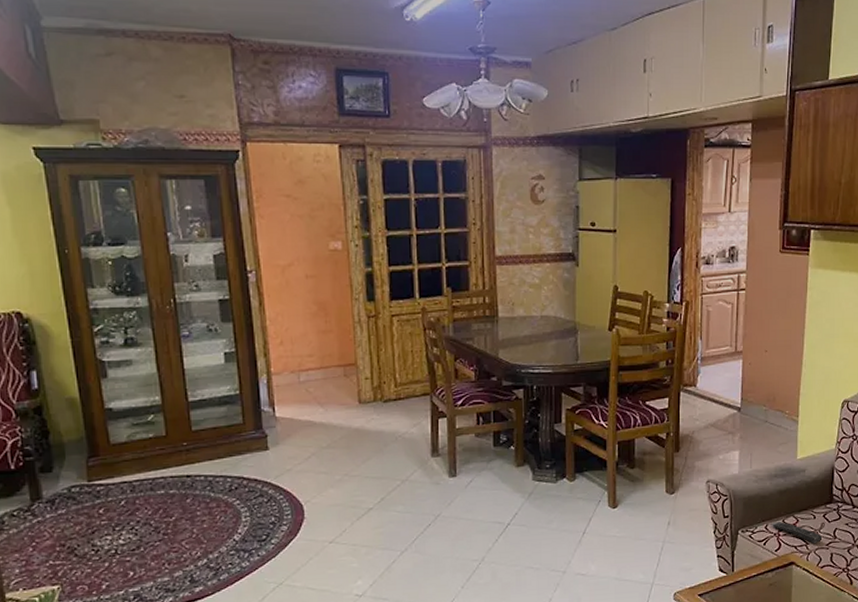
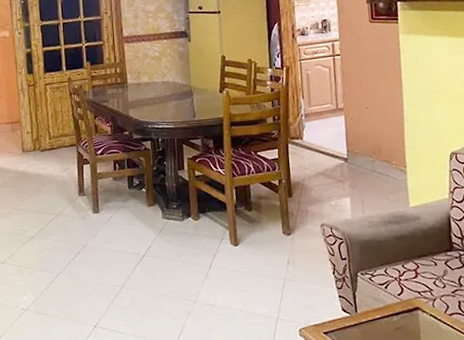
remote control: present [772,522,823,543] -> none [391,267,447,290]

